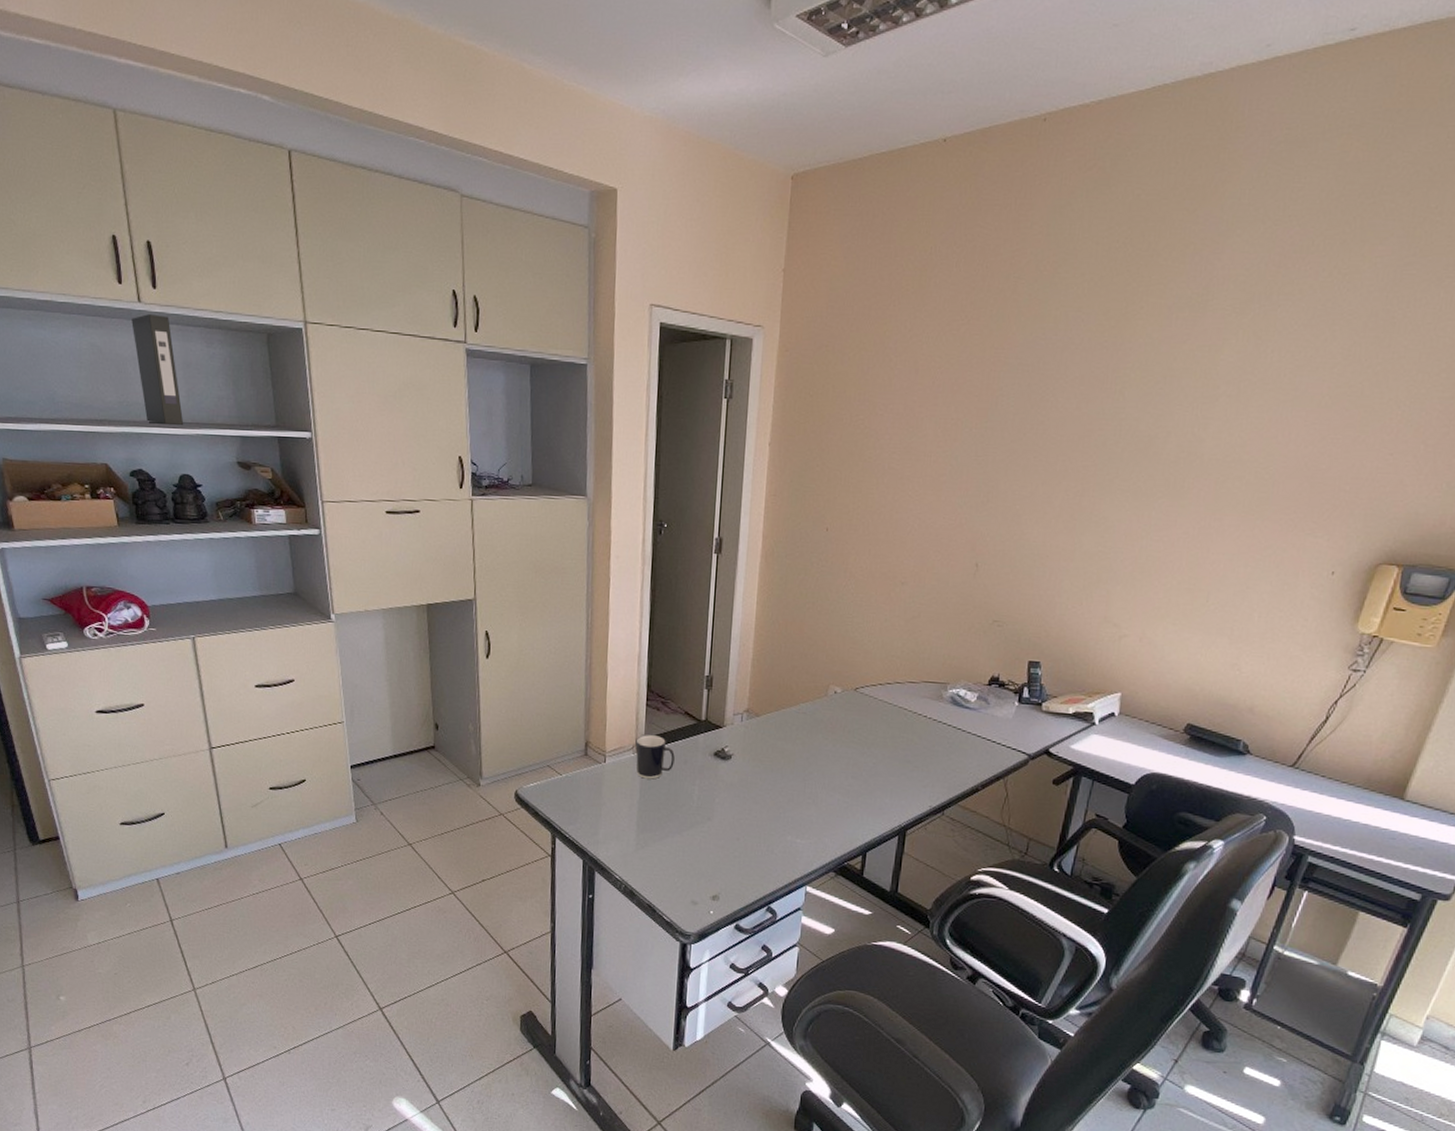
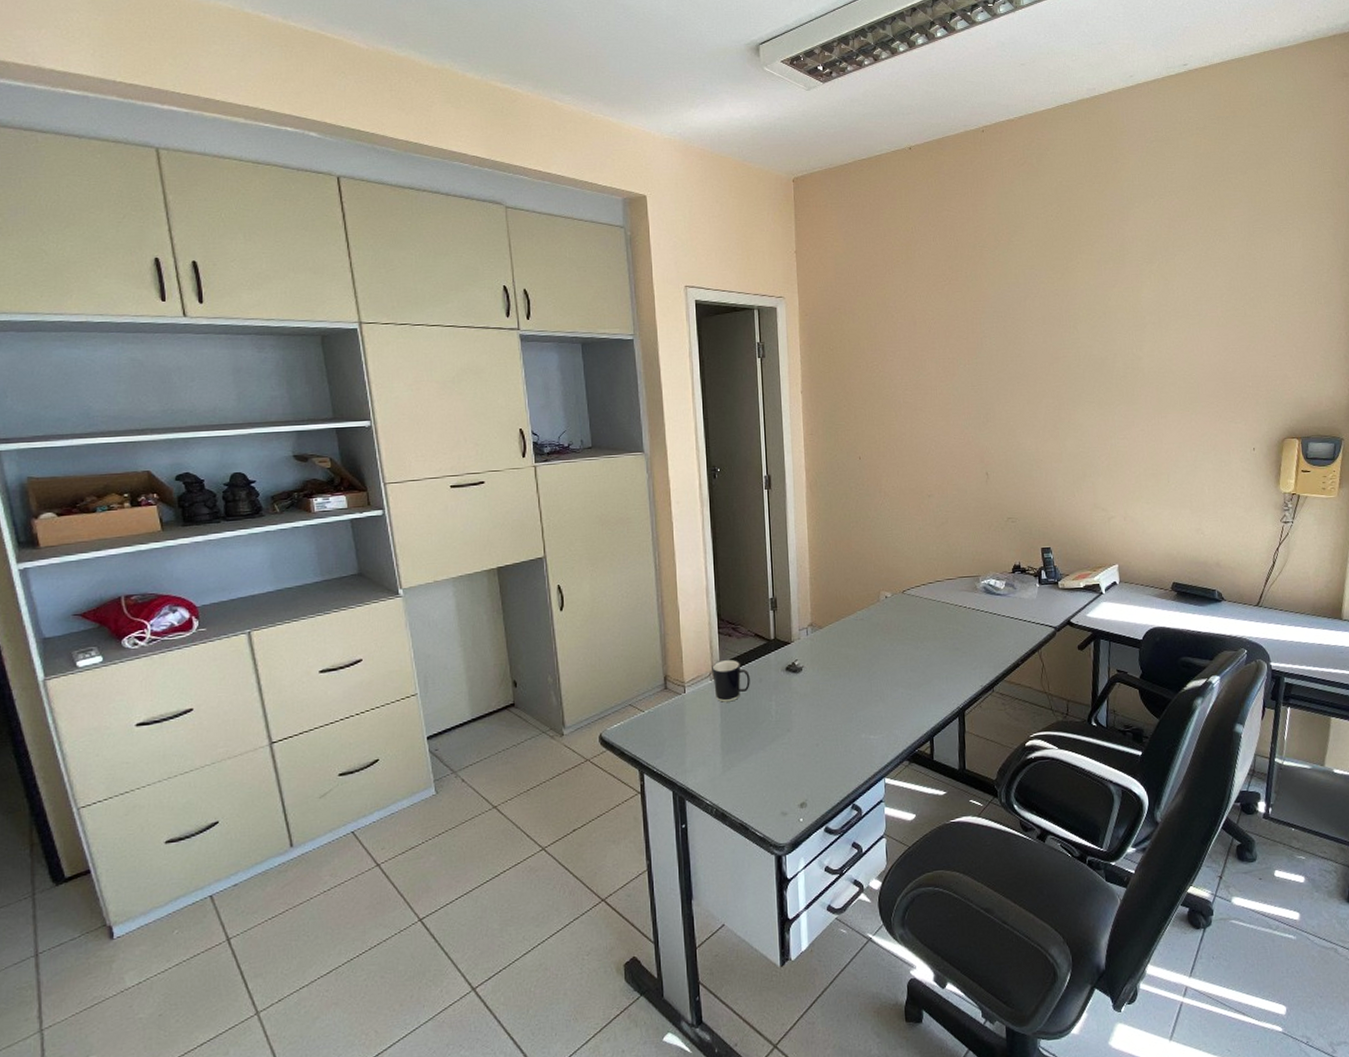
binder: present [131,314,184,425] -> none [176,326,235,428]

